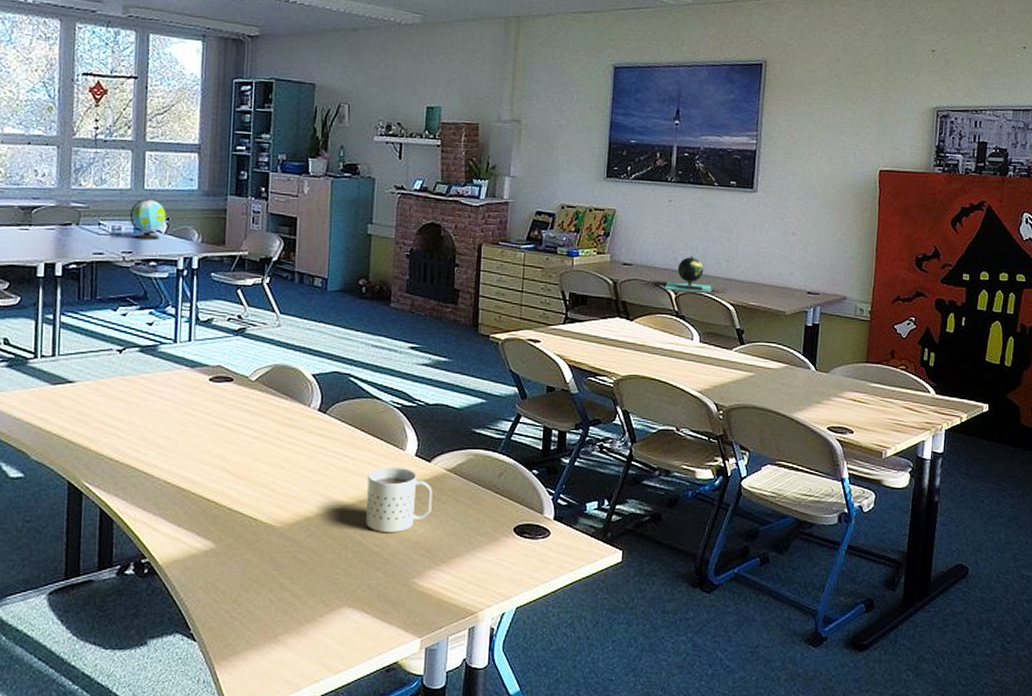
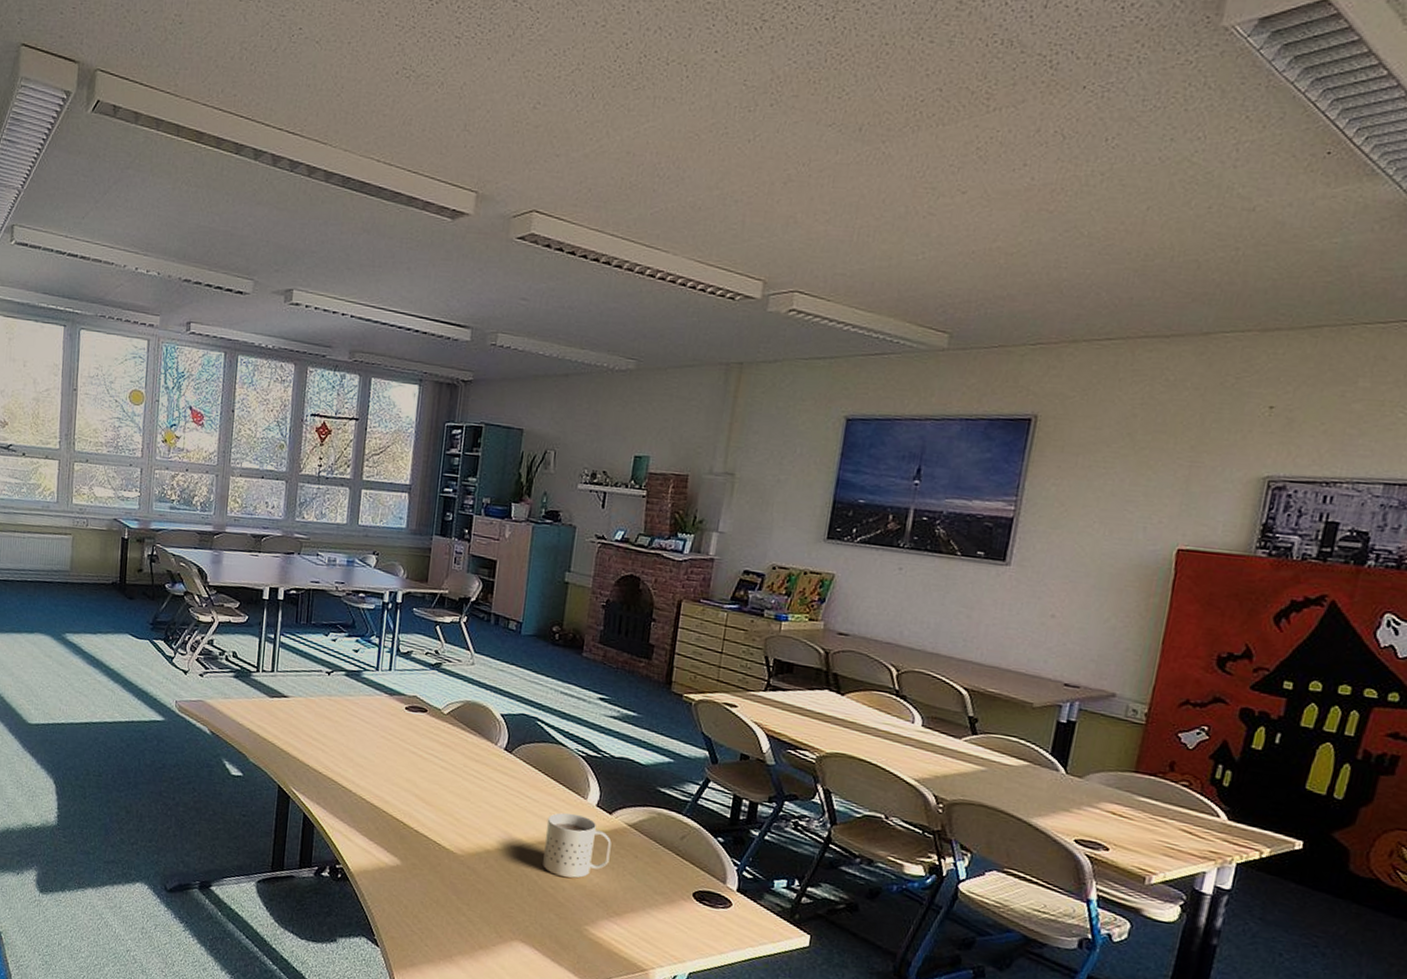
globe: present [129,198,167,241] -> none [344,533,377,573]
globe: present [665,256,712,293] -> none [885,631,943,674]

